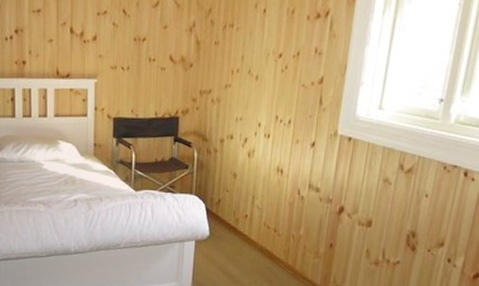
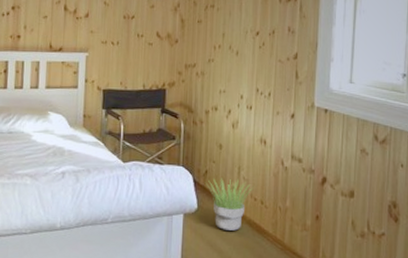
potted plant: none [218,206,266,257] -> present [206,178,252,231]

